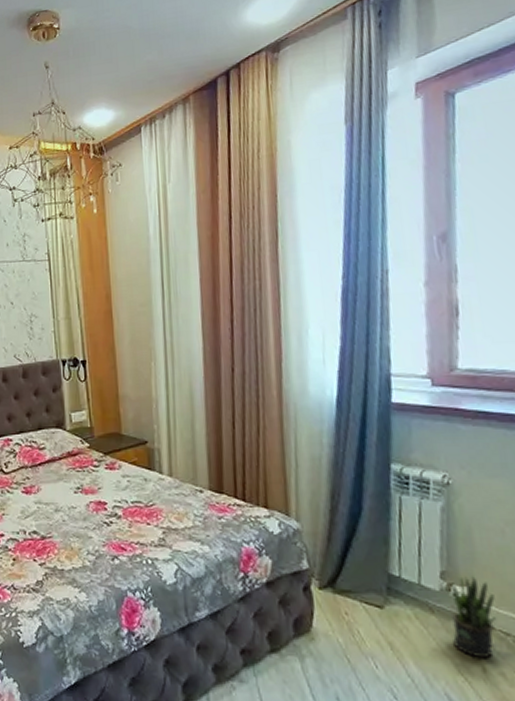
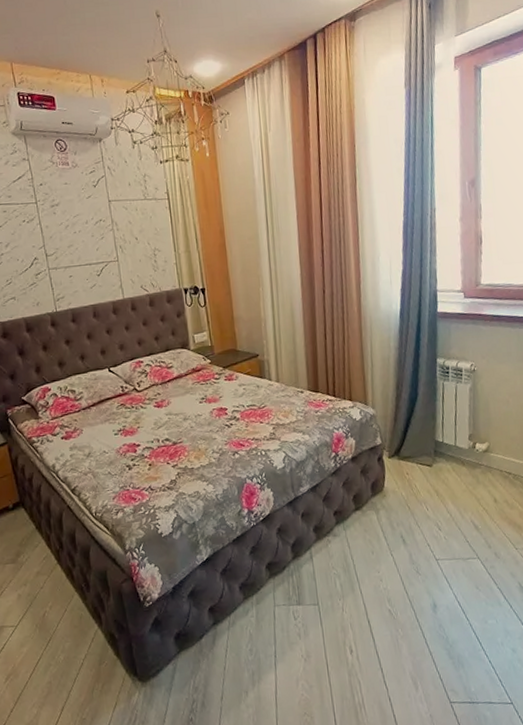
potted plant: present [450,576,497,659] -> none [475,436,503,493]

